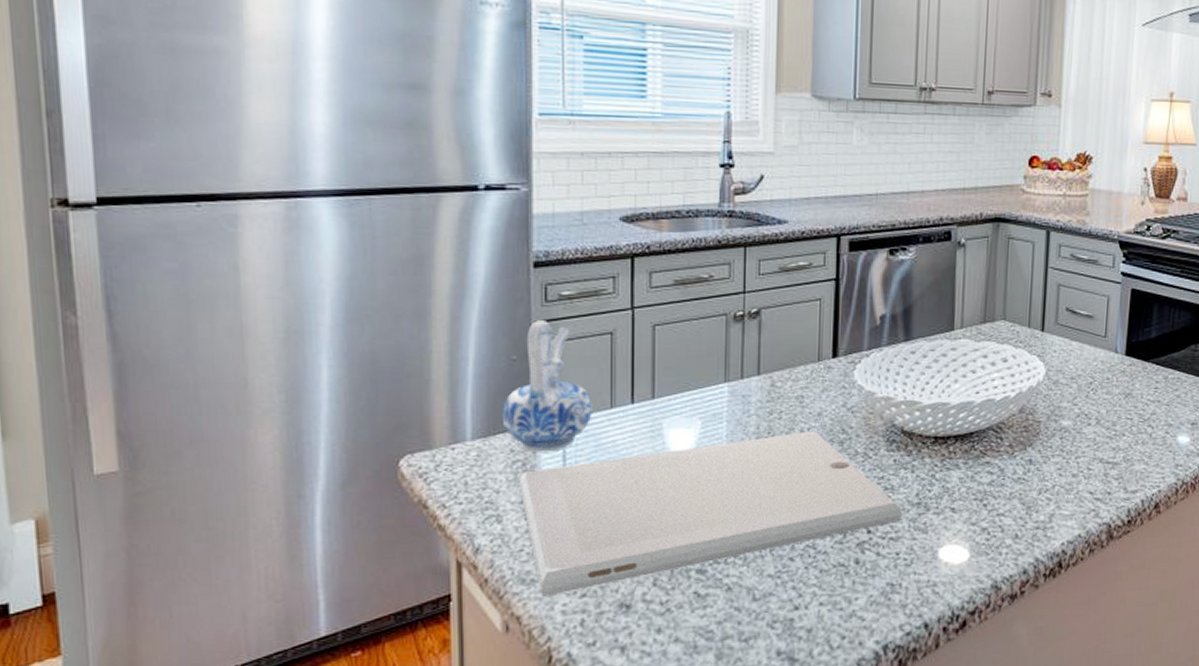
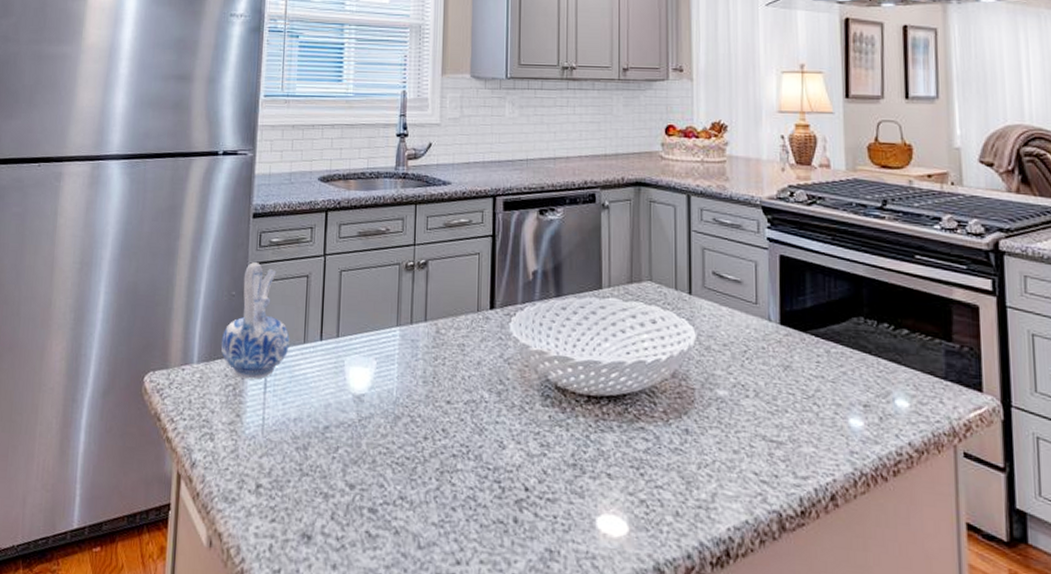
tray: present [519,431,903,598] -> none [229,379,559,518]

